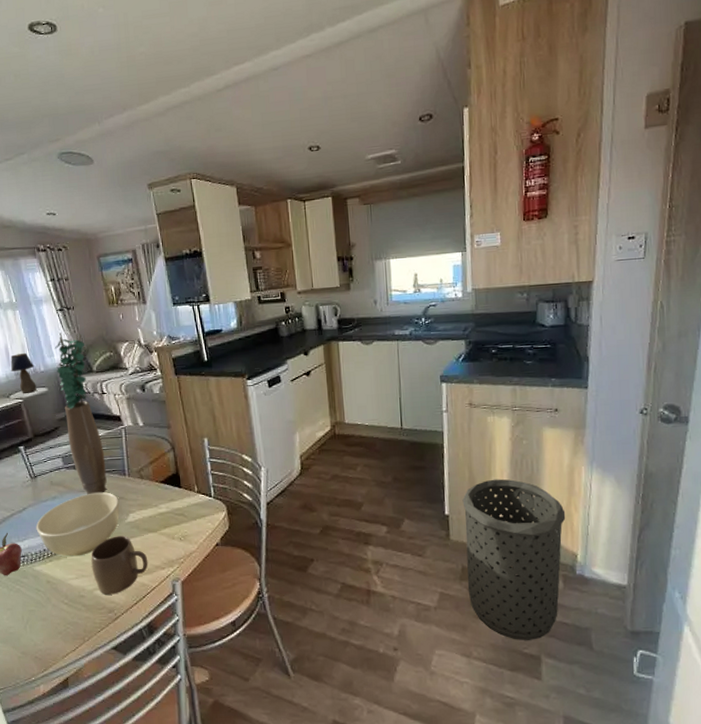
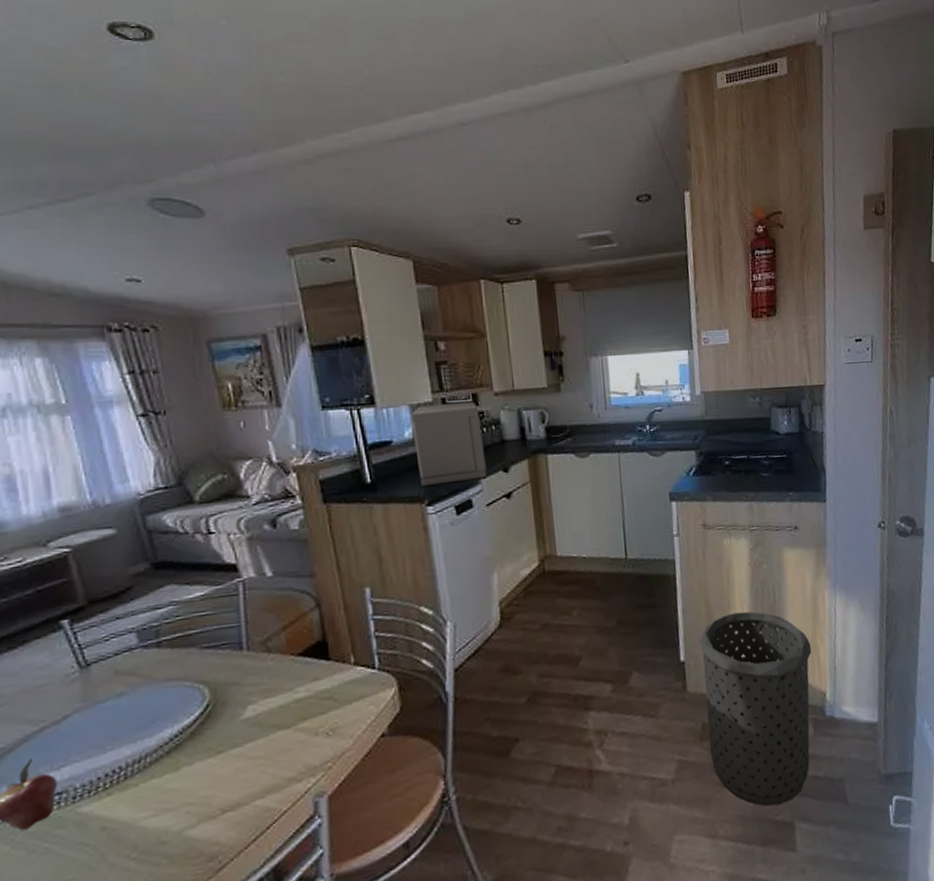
table lamp: present [10,352,37,393] -> none [51,477,97,539]
bowl: present [36,492,120,557] -> none [85,677,231,784]
vase: present [54,333,107,495] -> none [130,447,212,685]
mug: present [91,536,148,595] -> none [180,739,276,835]
microwave: none [235,298,292,365] -> present [411,401,487,487]

